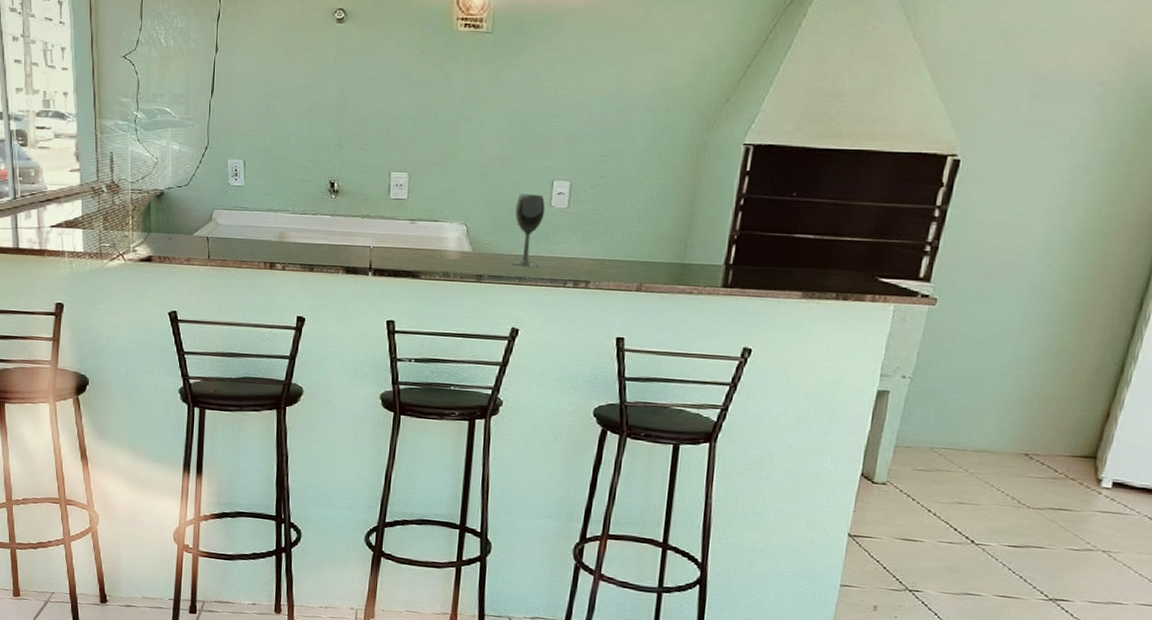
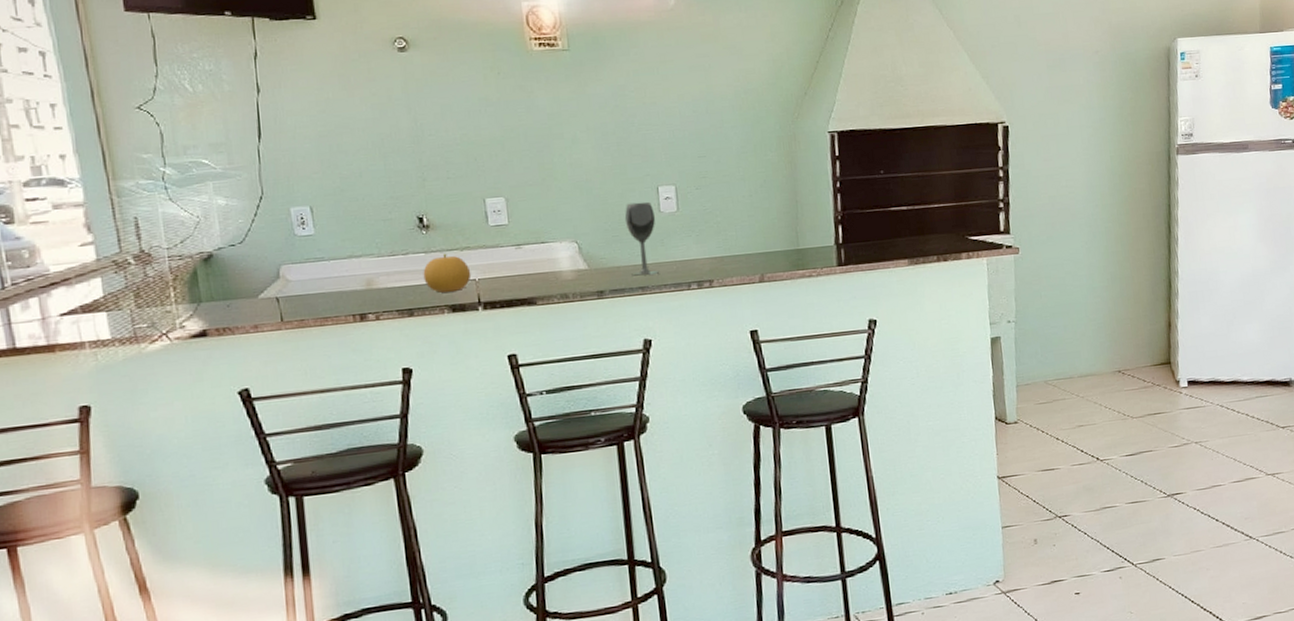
fruit: none [326,218,368,256] -> present [423,253,472,294]

